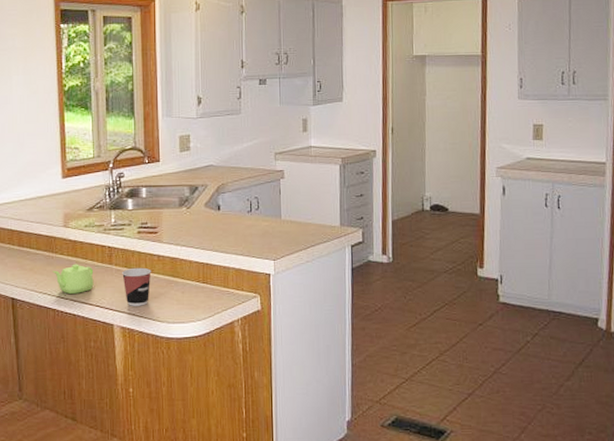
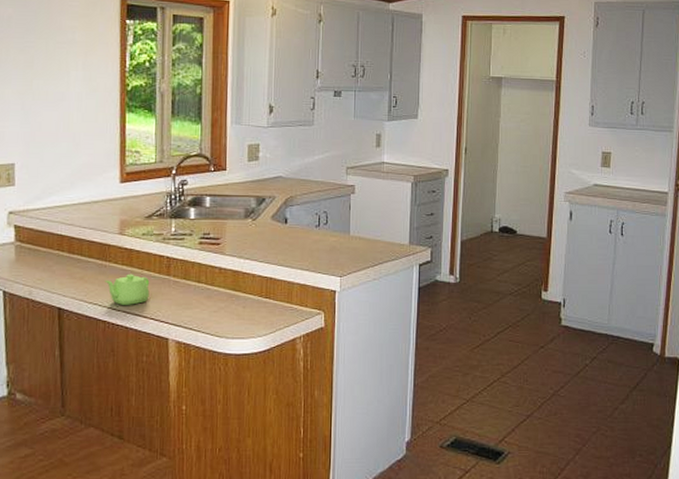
cup: present [122,267,152,306] -> none [180,279,212,320]

